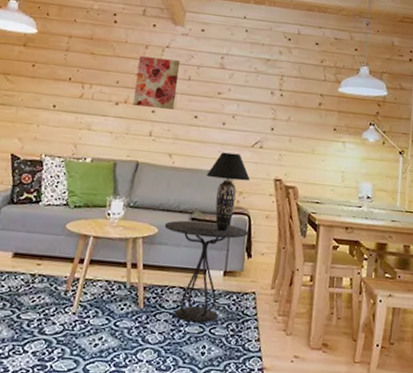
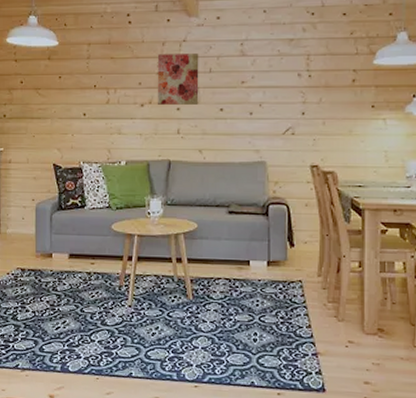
side table: present [164,220,249,323] -> none [203,214,289,312]
table lamp: present [206,152,251,232] -> none [239,143,285,223]

